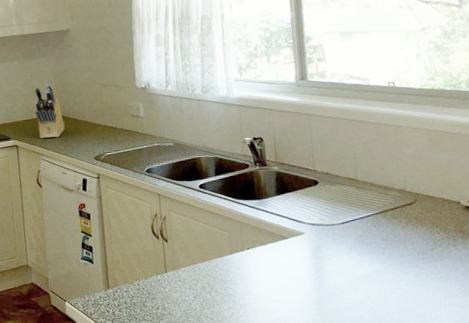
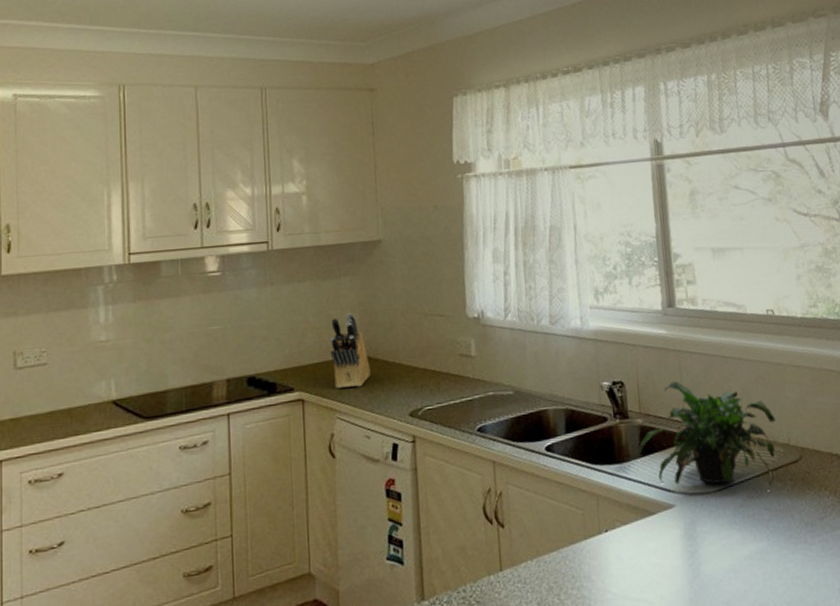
potted plant: none [274,138,393,224] -> present [637,381,775,489]

